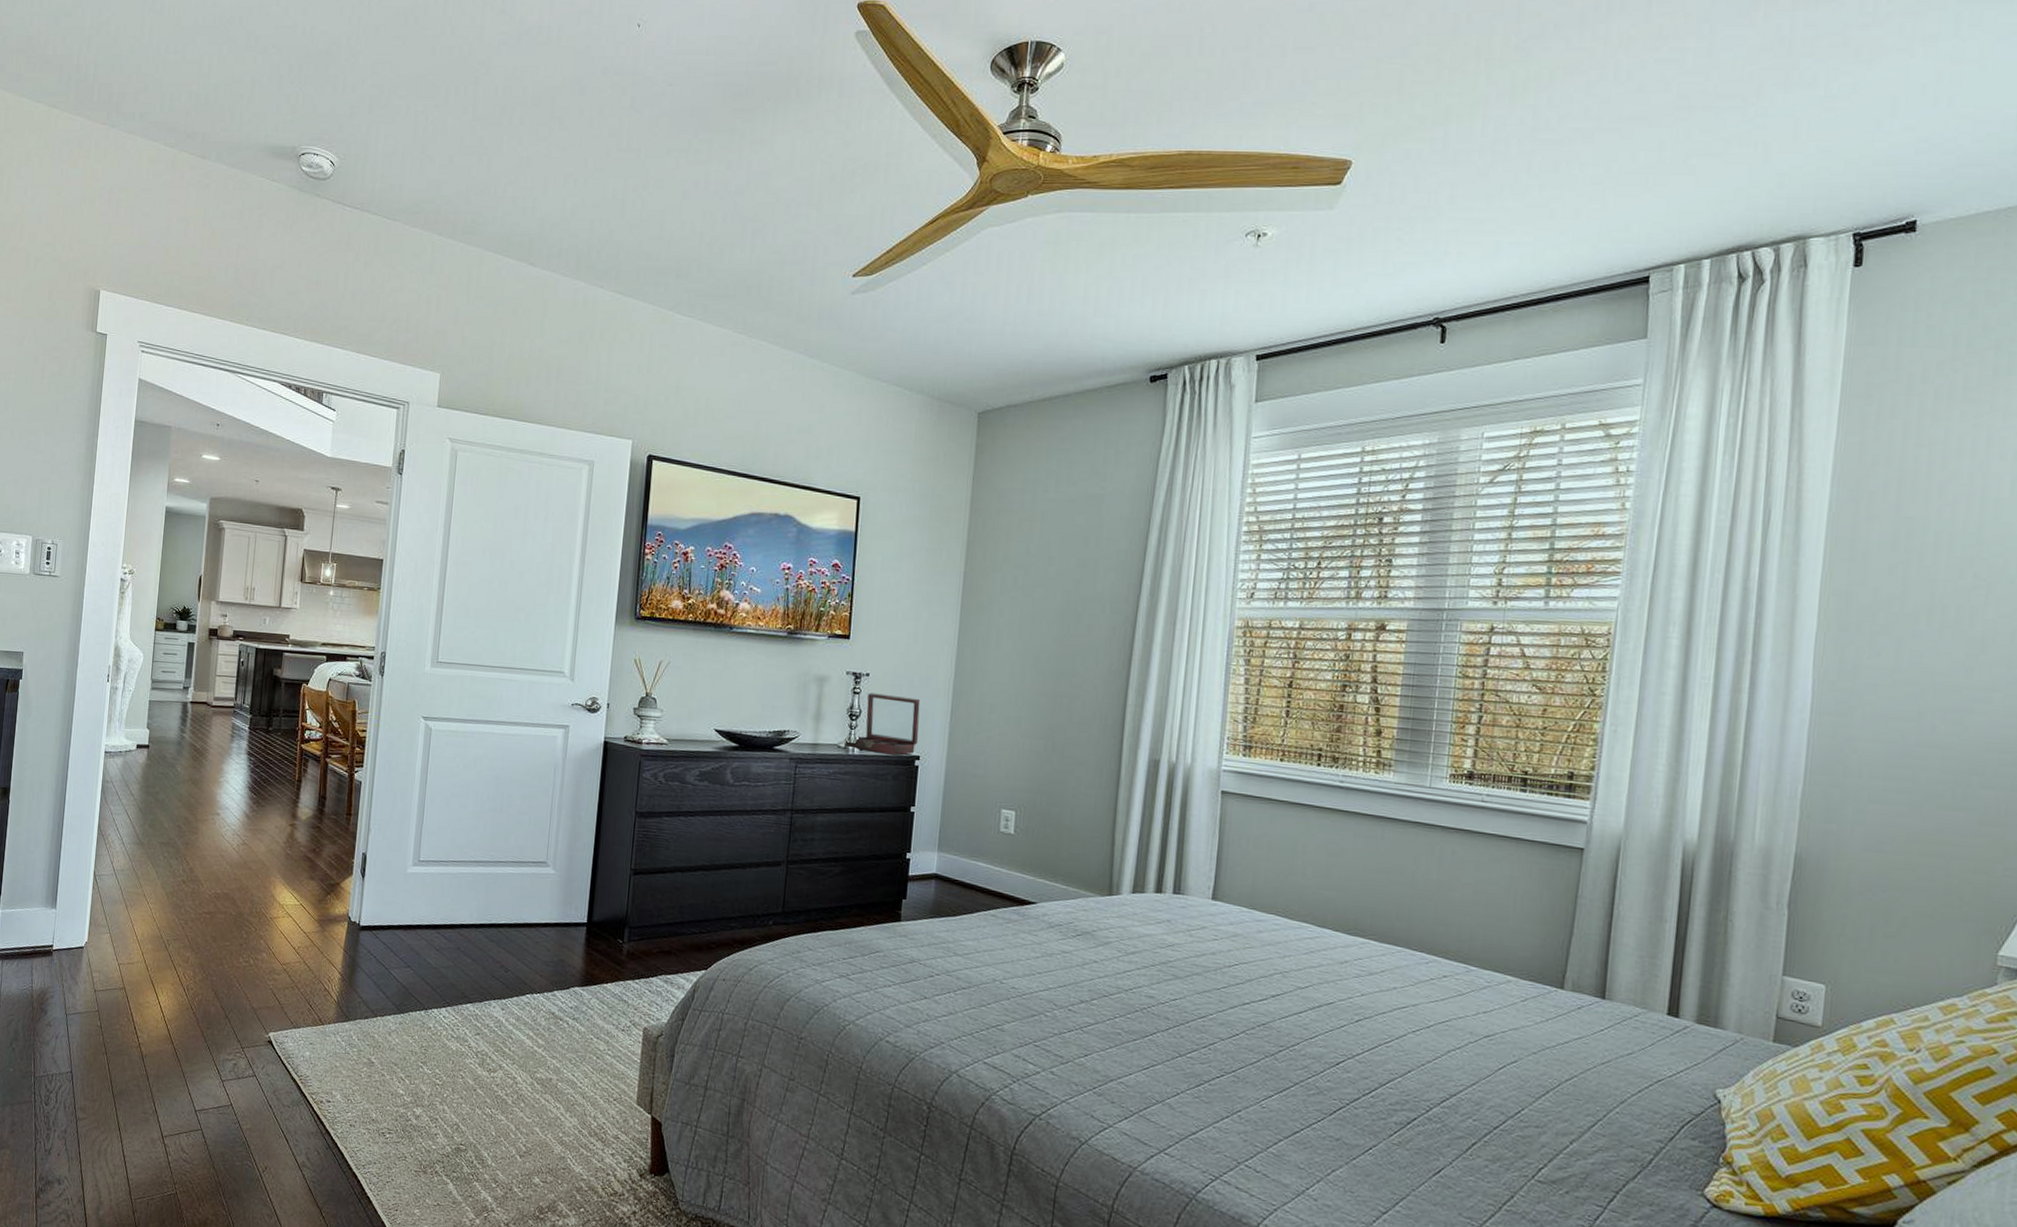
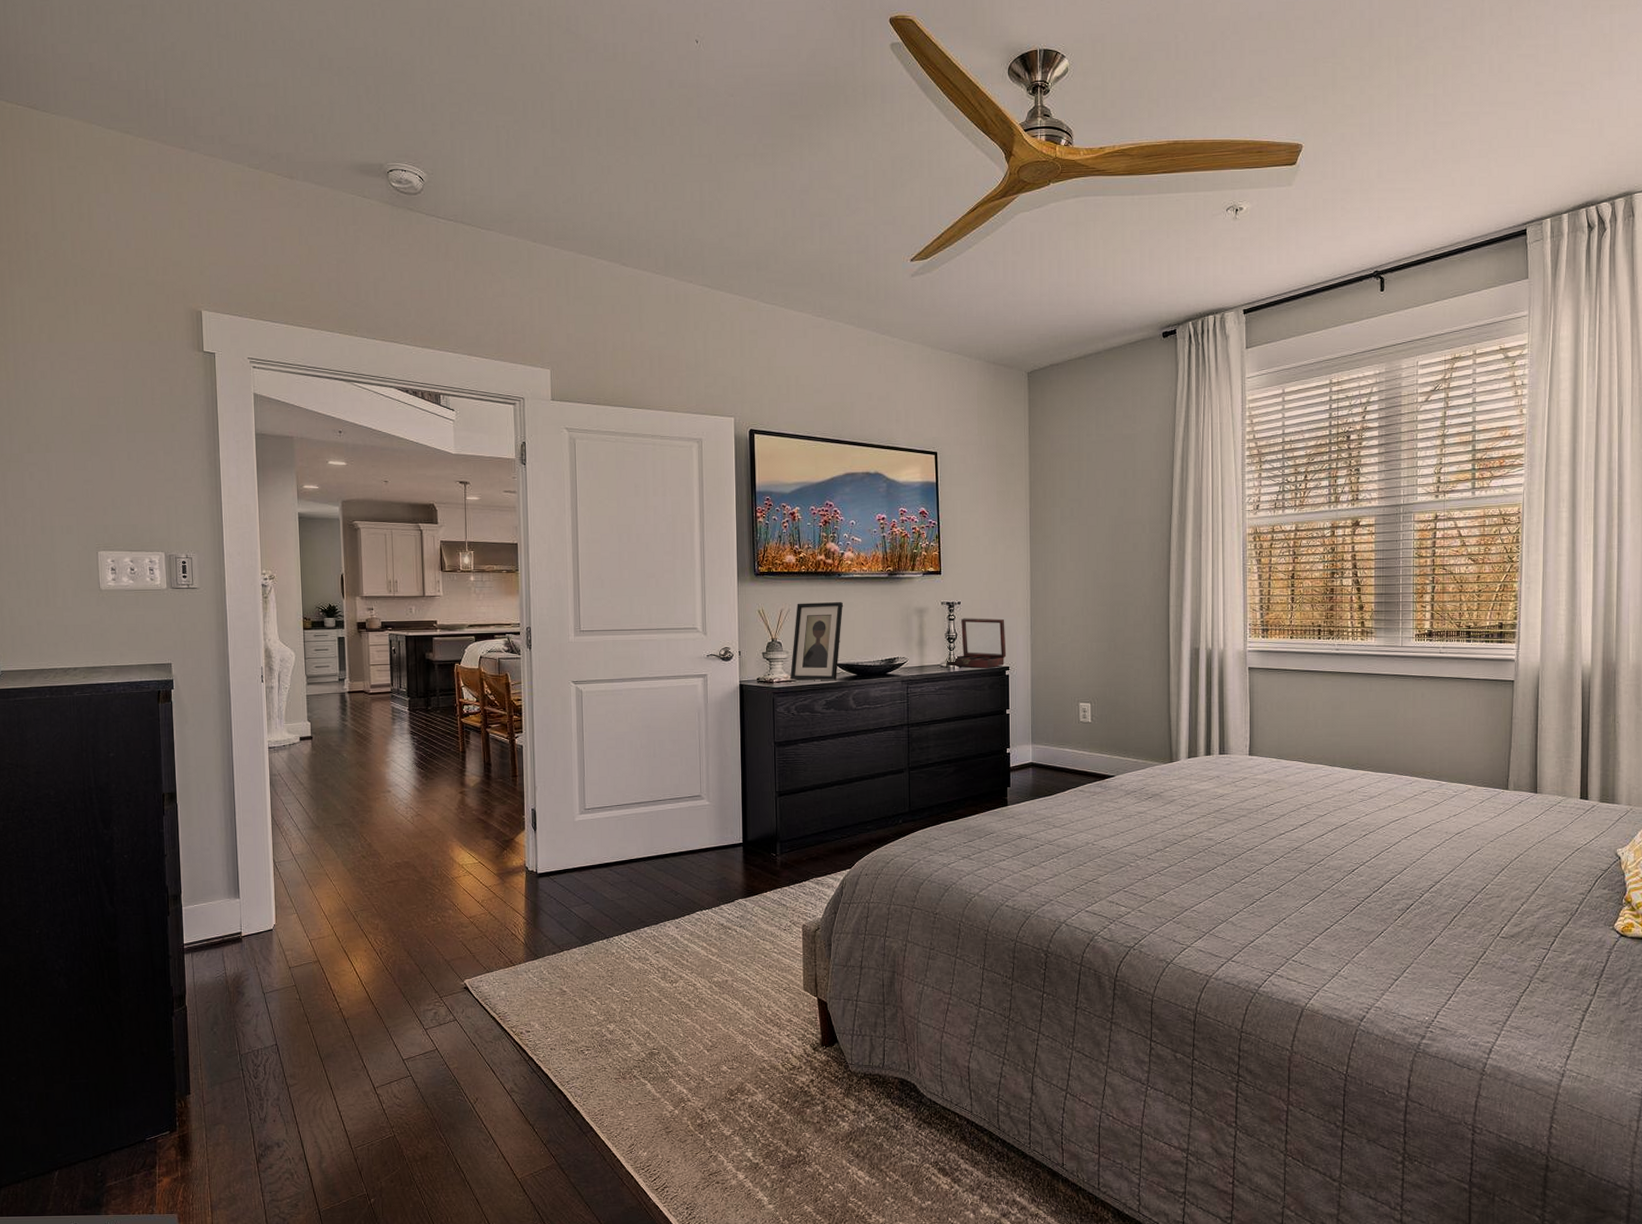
picture frame: none [662,655,732,748] -> present [790,602,844,680]

